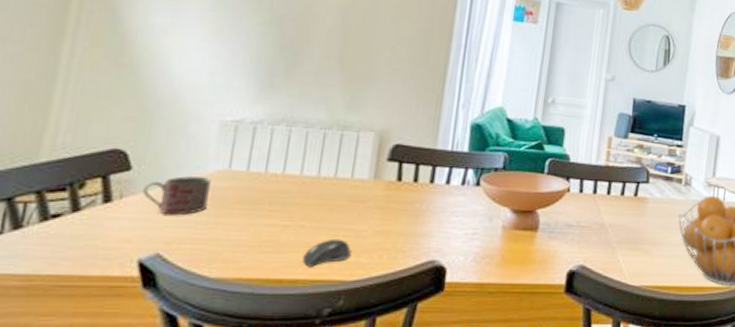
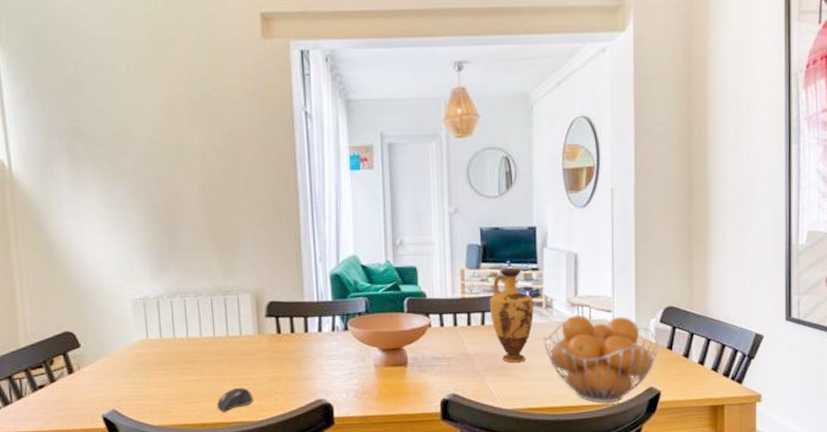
mug: present [142,175,211,216] -> none [92,346,138,380]
vase: none [631,141,674,238] -> present [490,268,534,363]

